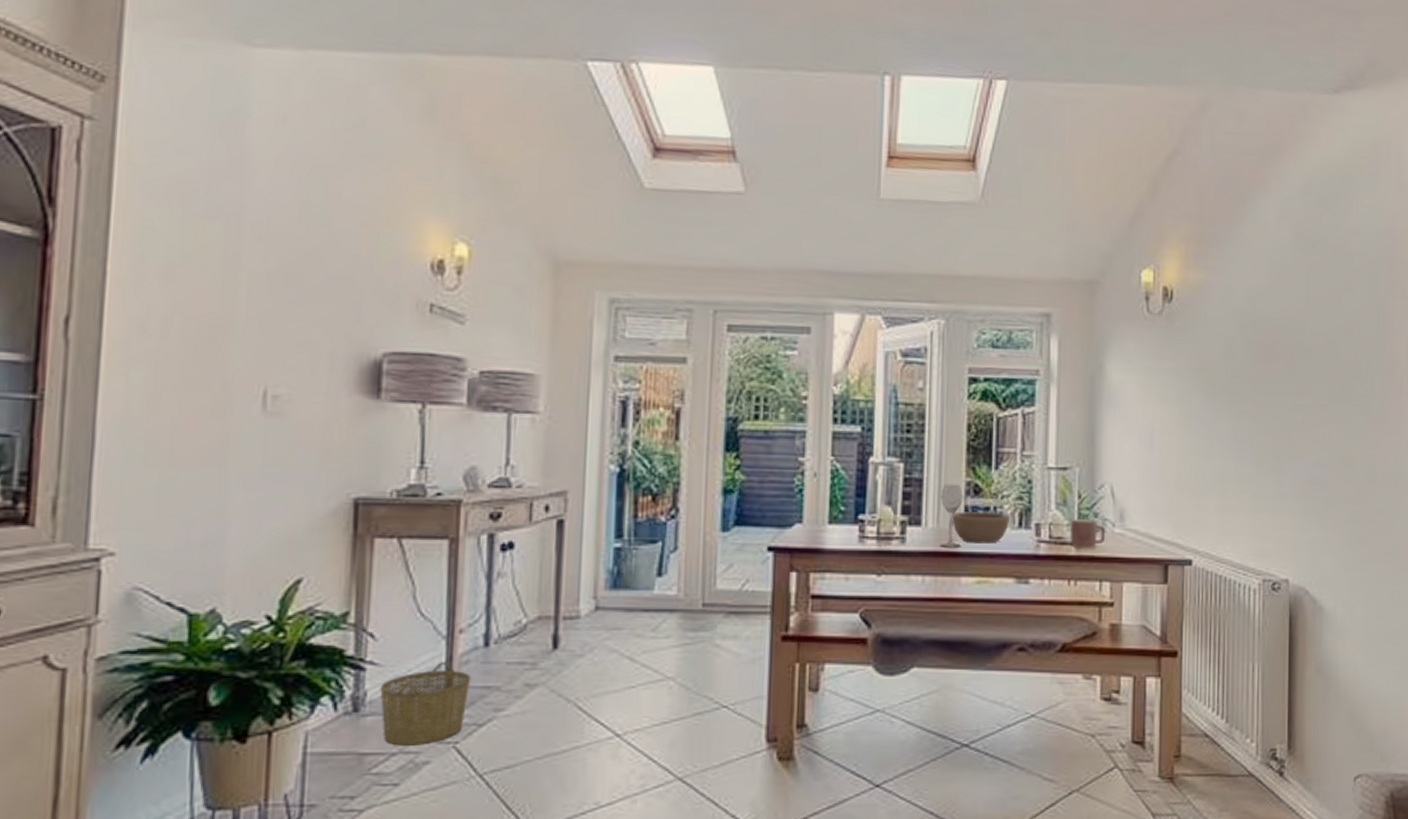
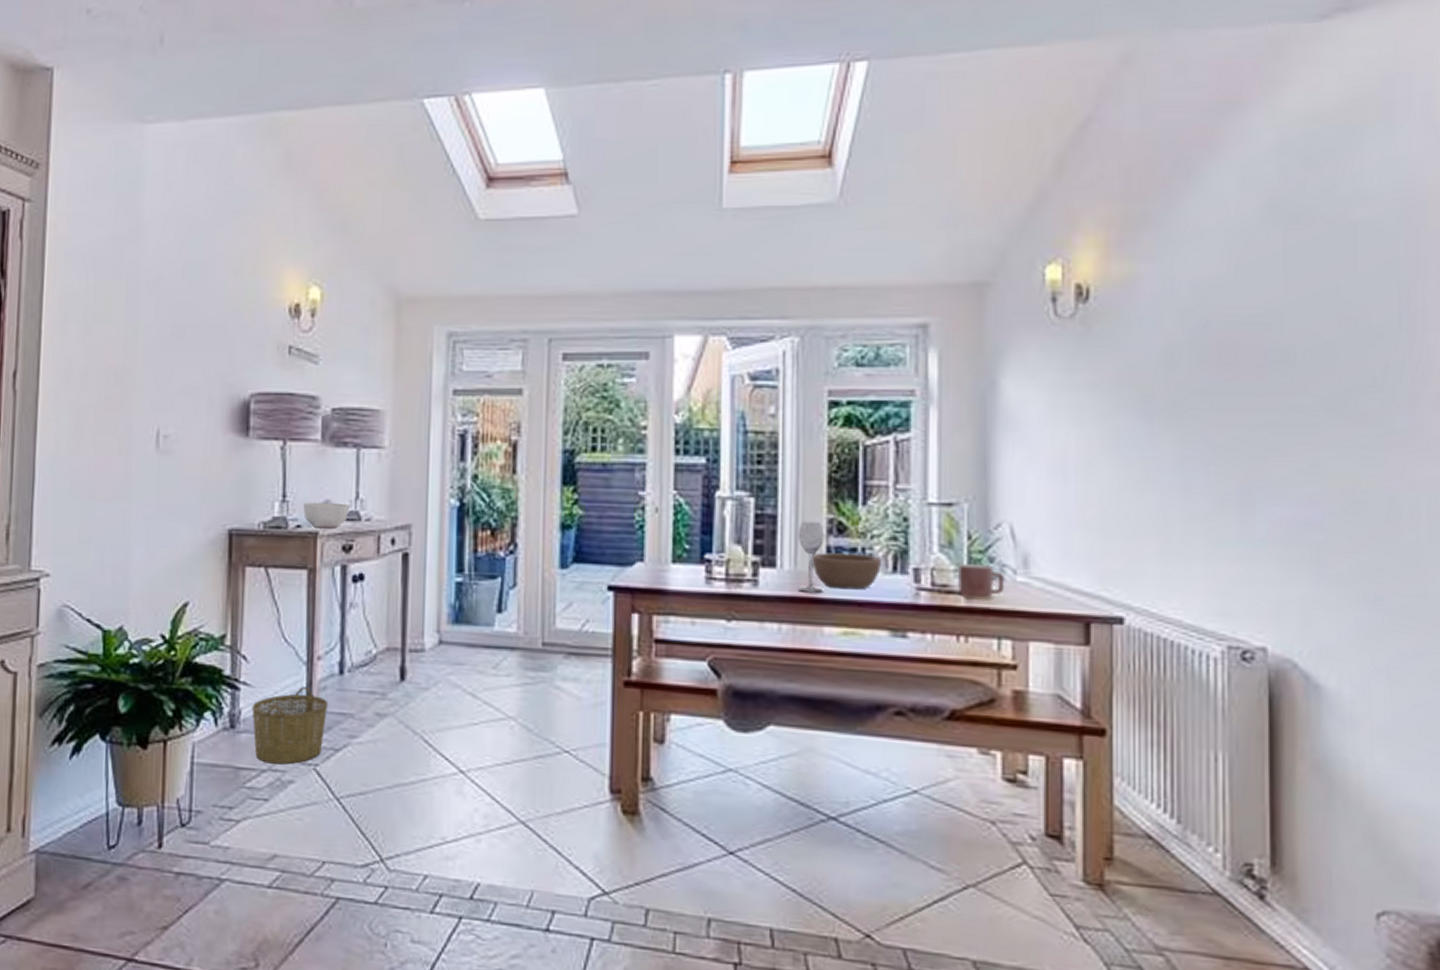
bowl: none [445,468,499,498] -> present [303,502,349,530]

